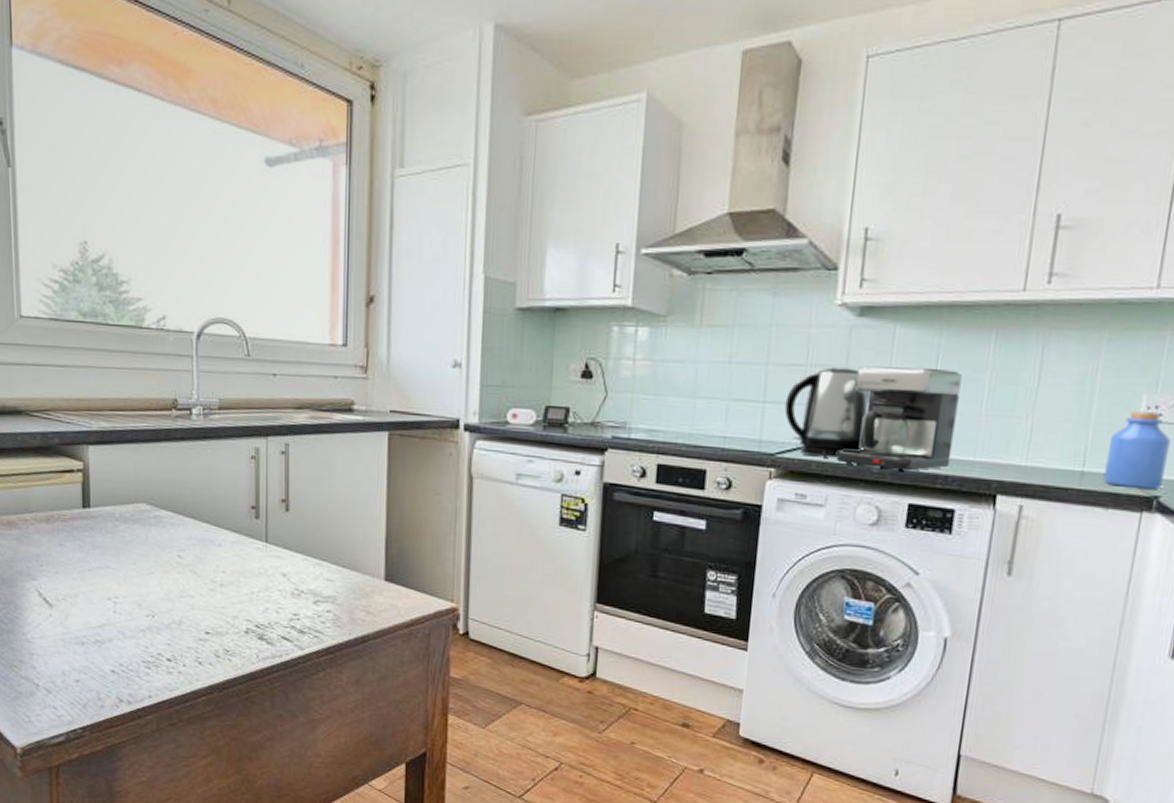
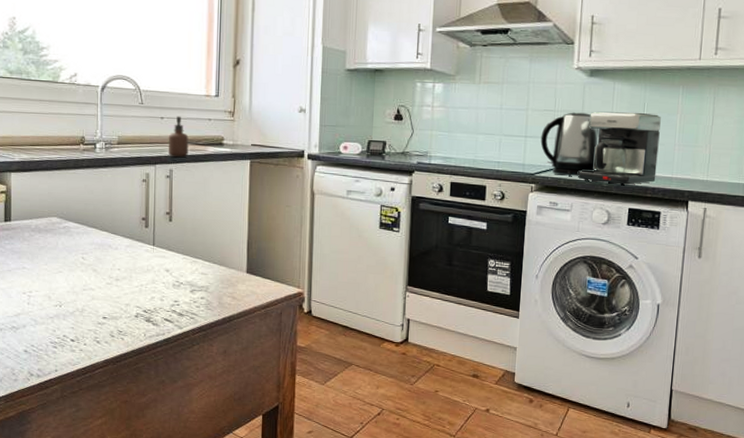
soap dispenser: none [282,372,309,428] -> present [168,116,189,158]

